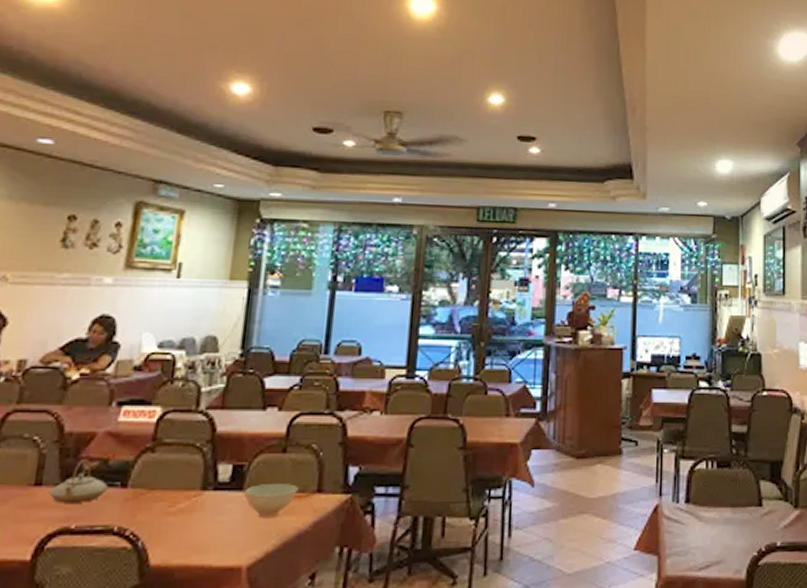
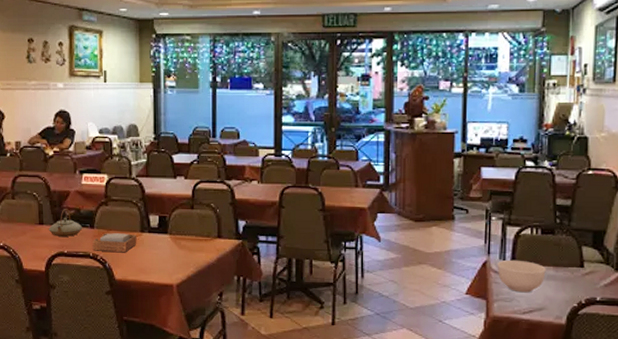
napkin holder: none [119,493,195,524] -> present [92,233,137,253]
bowl: present [245,484,298,519] -> none [169,230,205,254]
bowl: none [669,501,723,543] -> present [497,259,546,293]

